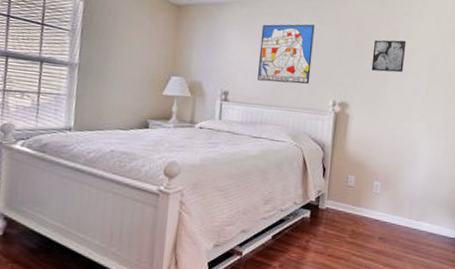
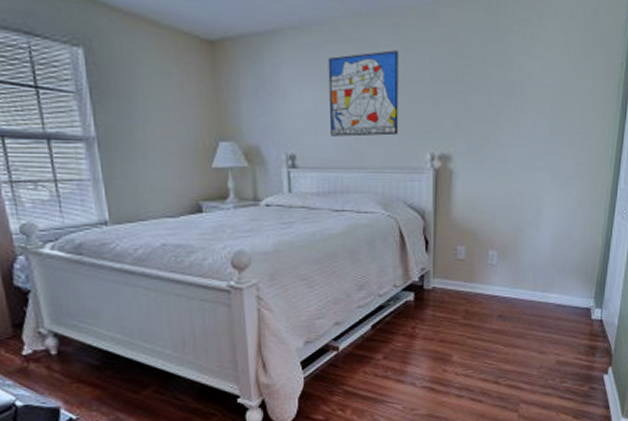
wall art: present [371,40,406,73] -> none [478,60,523,108]

